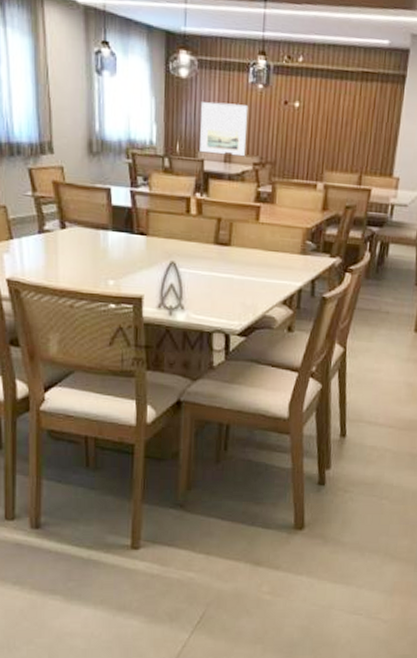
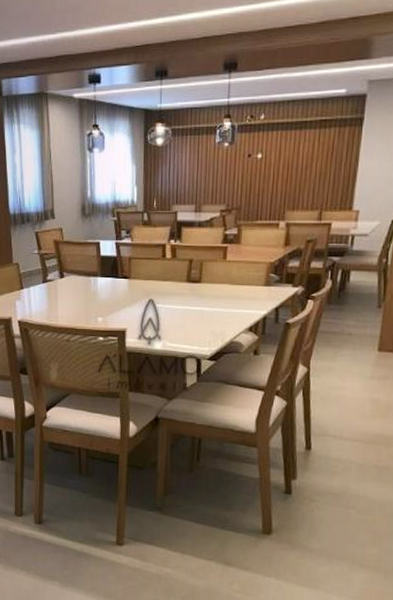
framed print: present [200,102,249,159] -> none [174,162,216,207]

